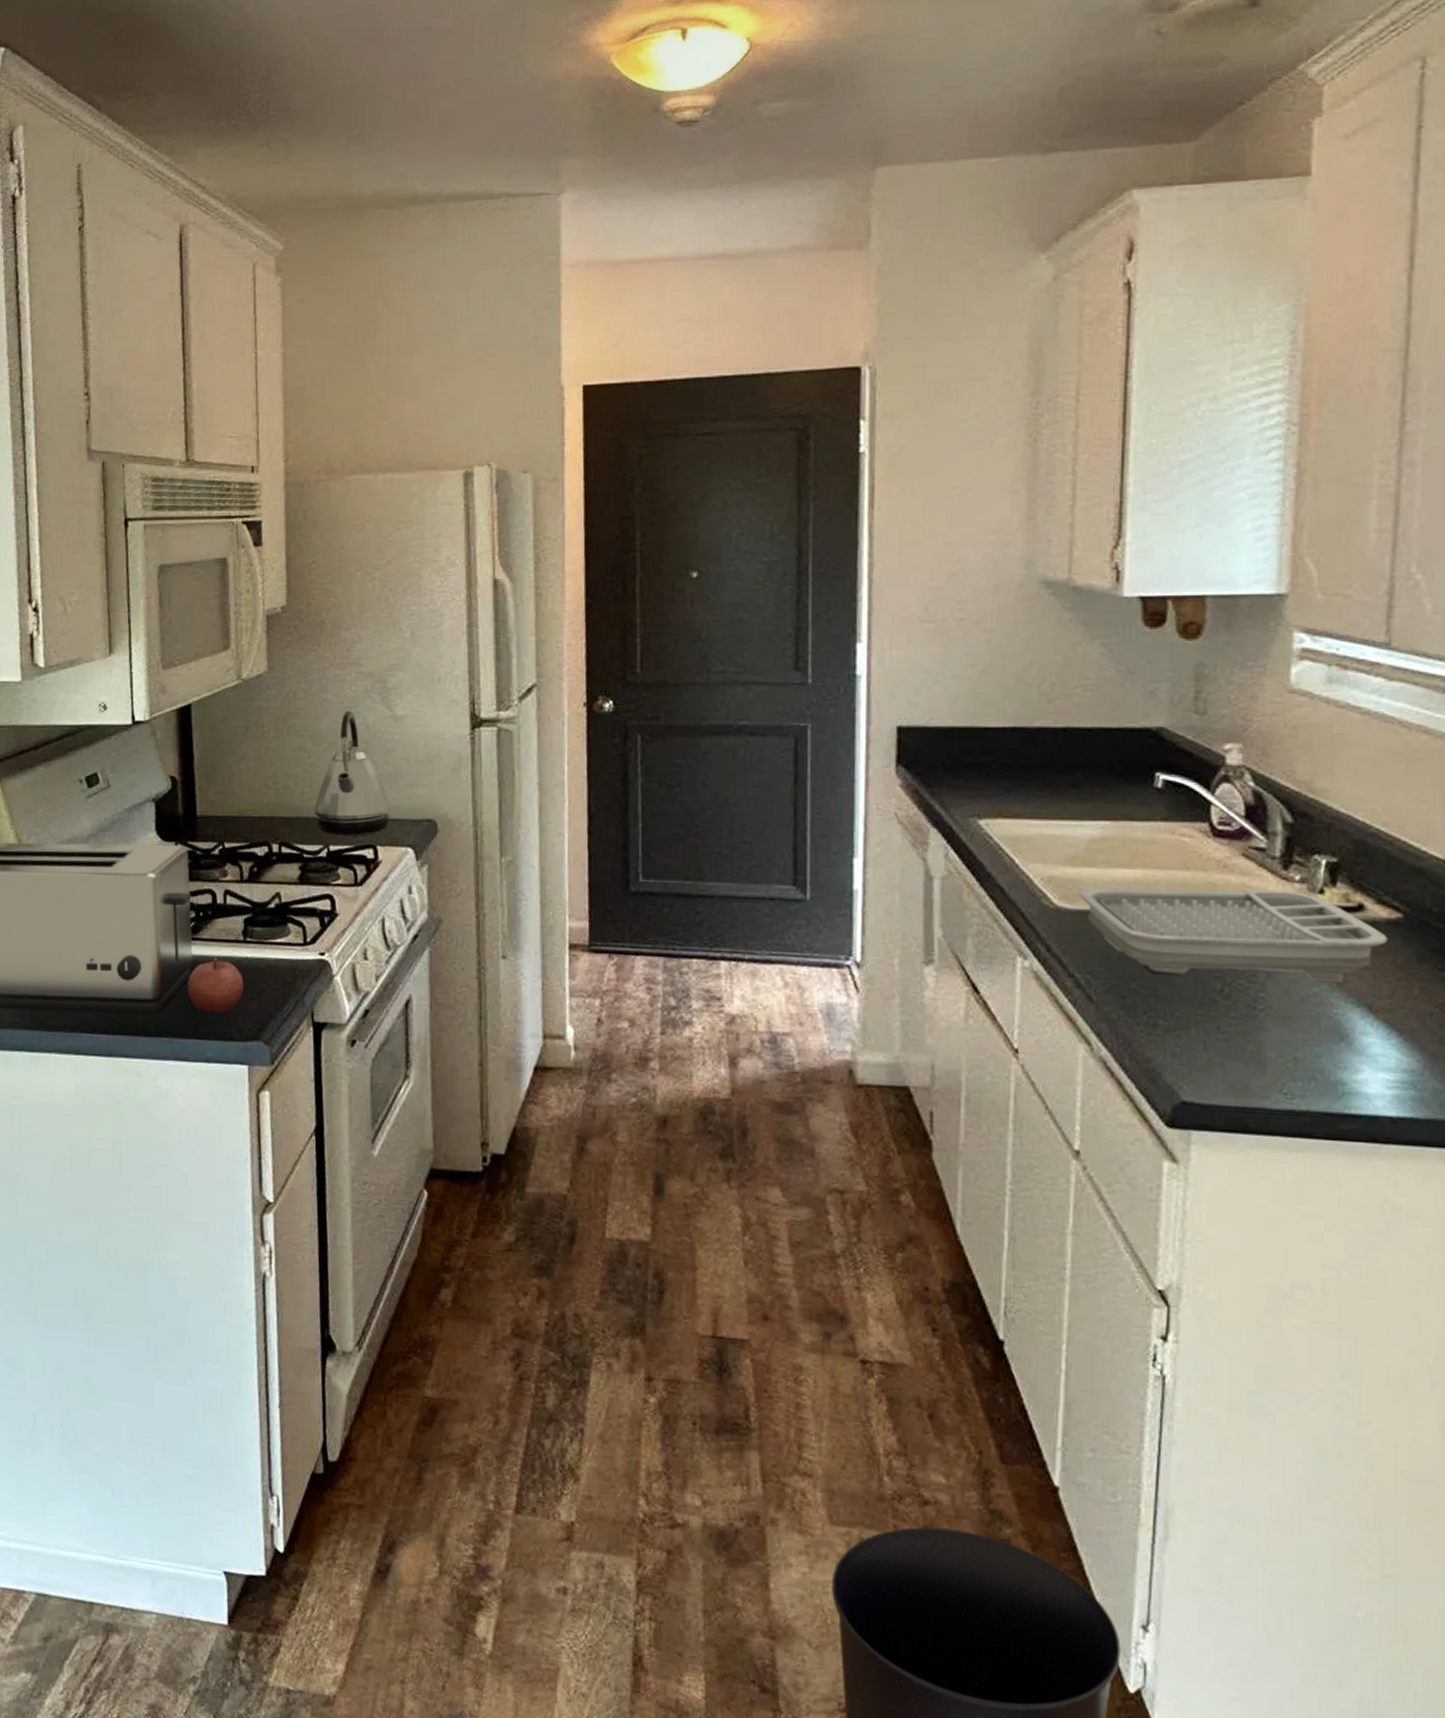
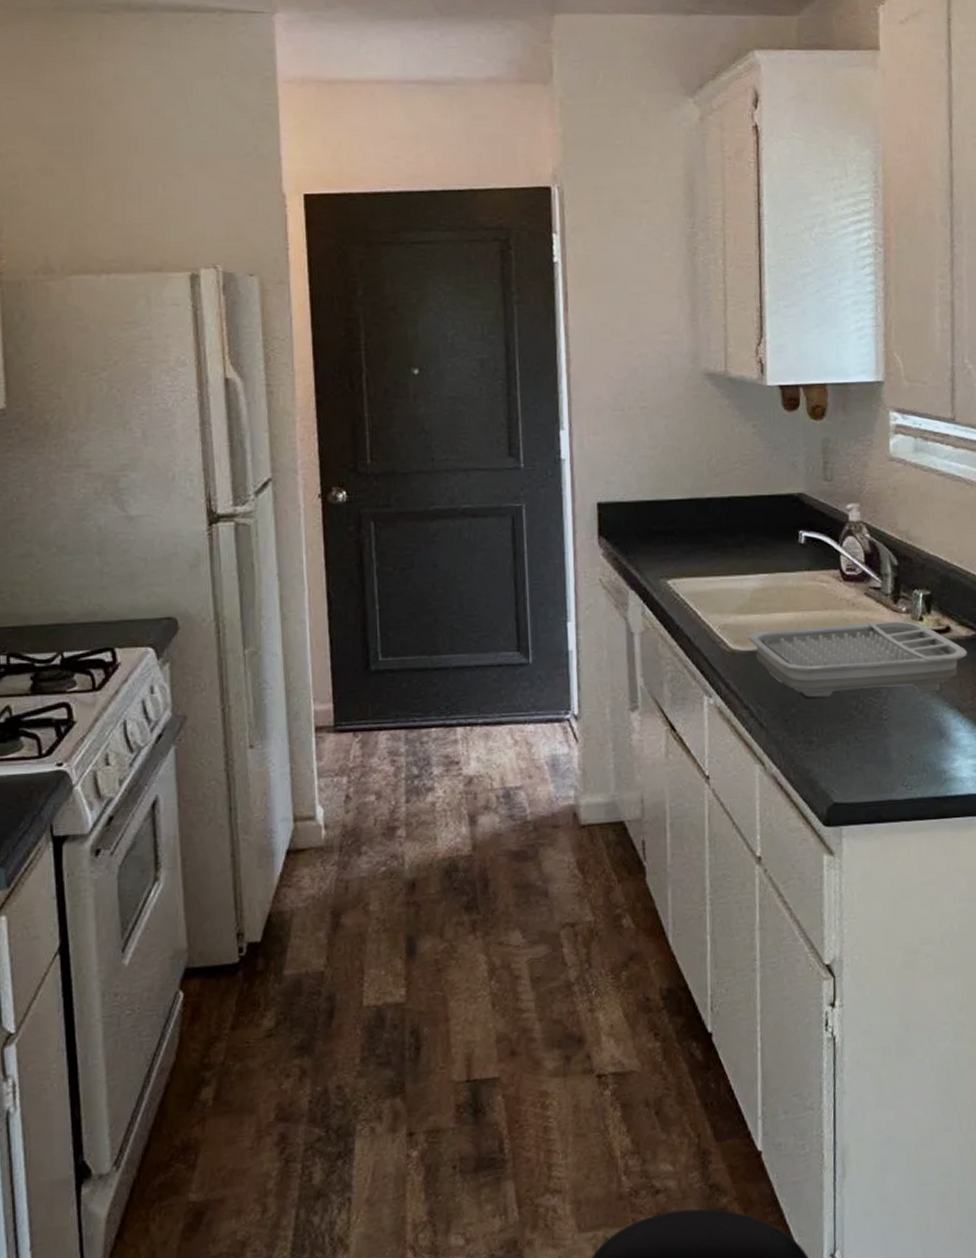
kettle: present [314,711,391,837] -> none [45,514,128,642]

